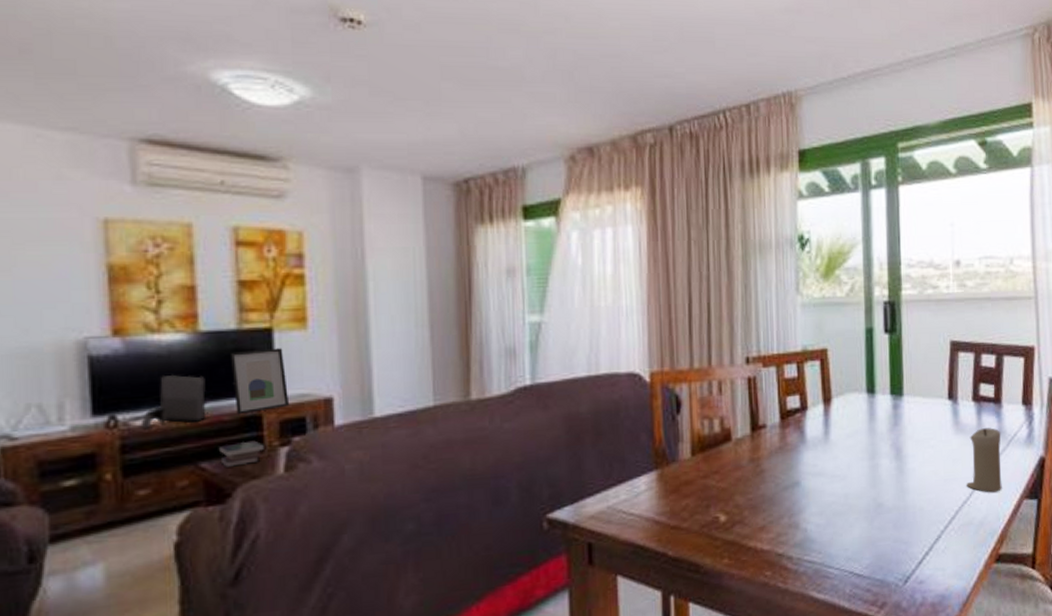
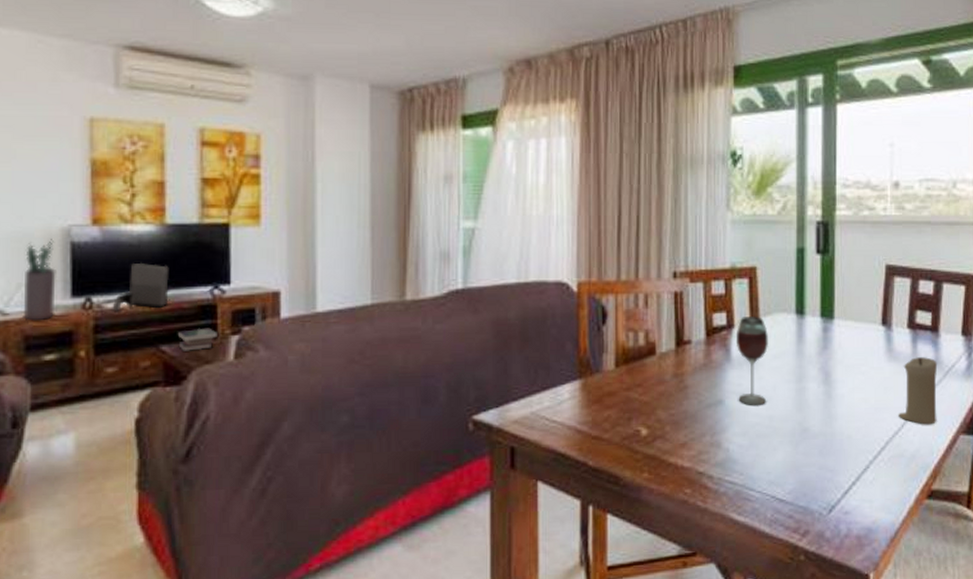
vase: none [34,353,74,446] -> present [24,239,56,321]
picture frame: present [229,348,289,415] -> none [191,243,241,303]
wineglass: none [809,397,842,485] -> present [735,317,768,405]

